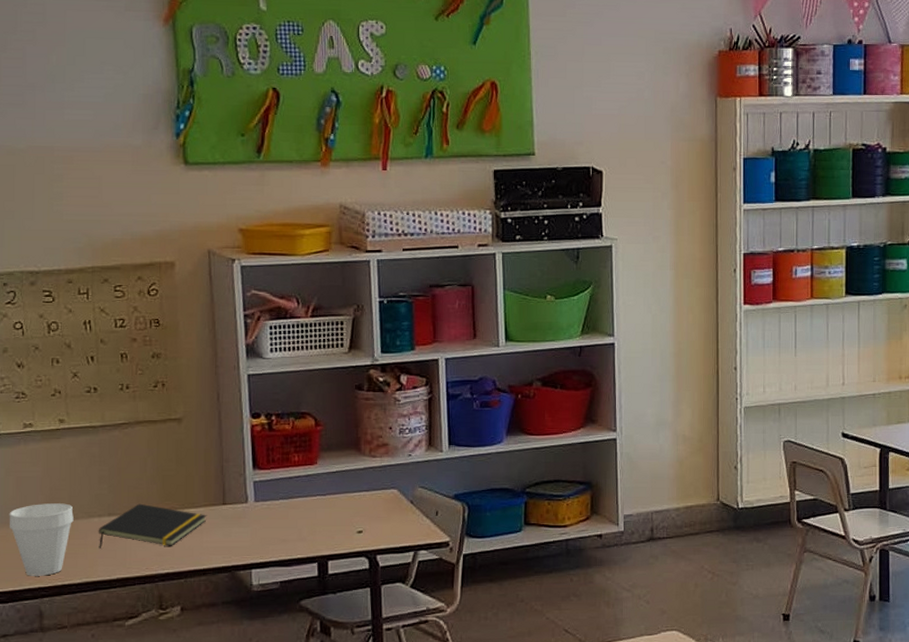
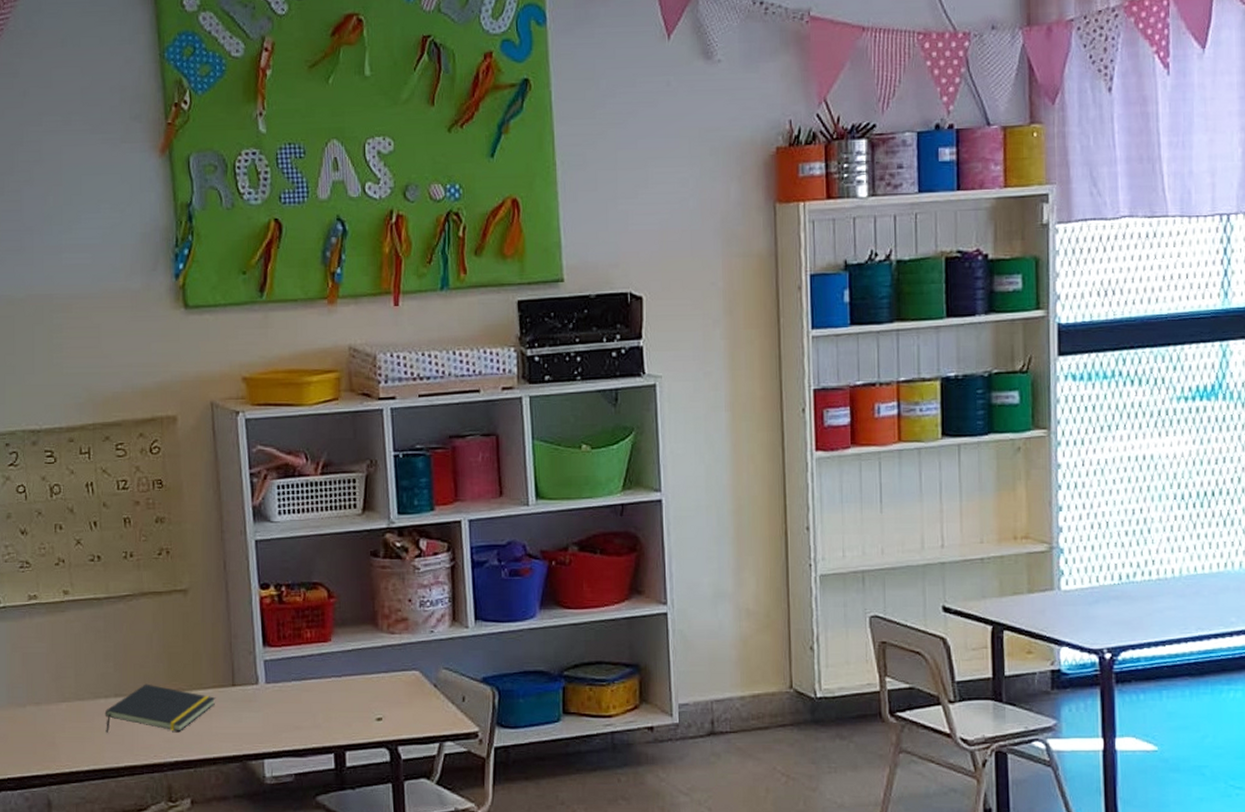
cup: present [9,503,74,576] -> none [15,682,80,762]

